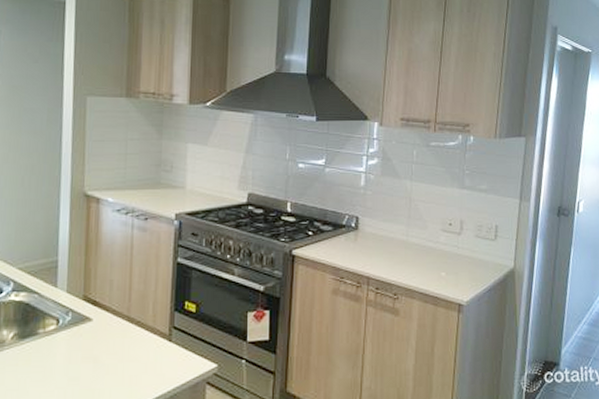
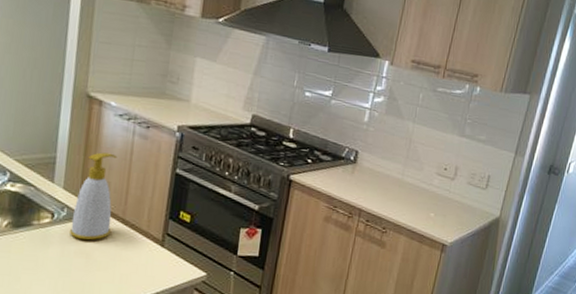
soap bottle: none [76,250,118,344] -> present [70,152,117,241]

